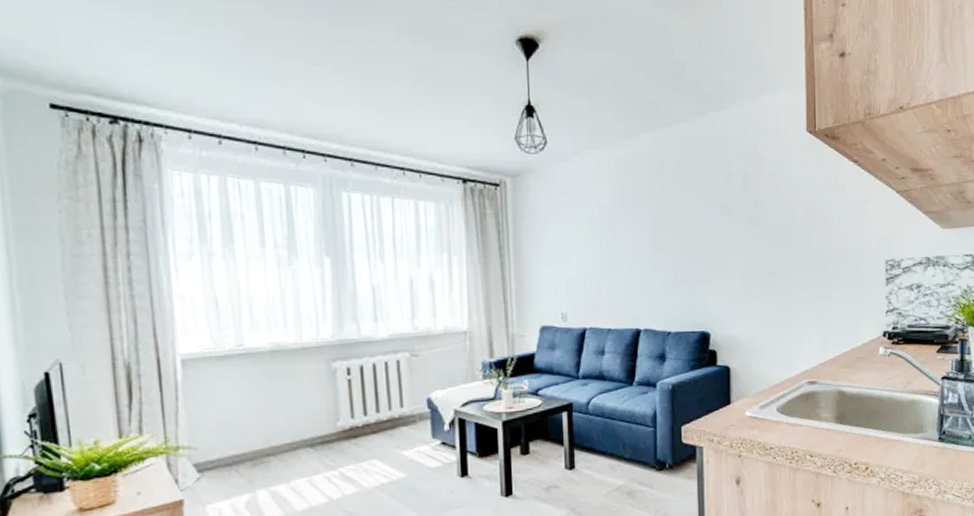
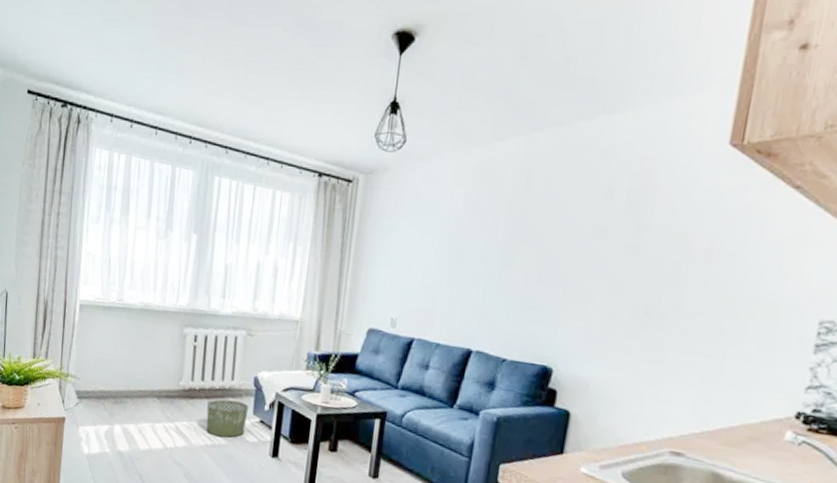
basket: none [374,428,426,472] -> present [206,399,249,438]

